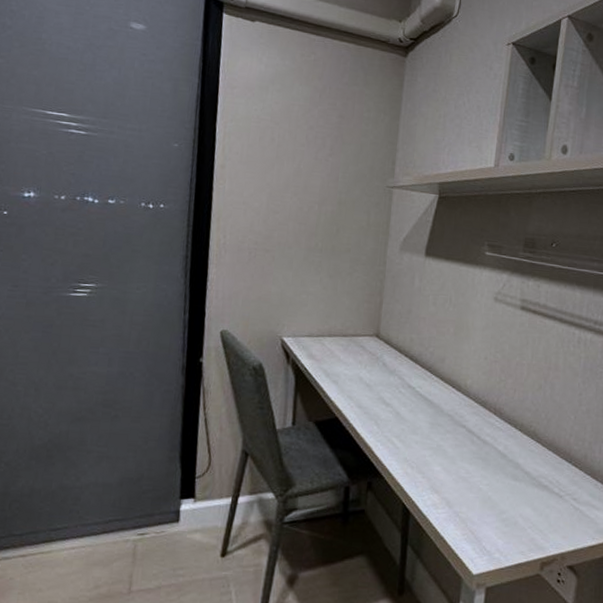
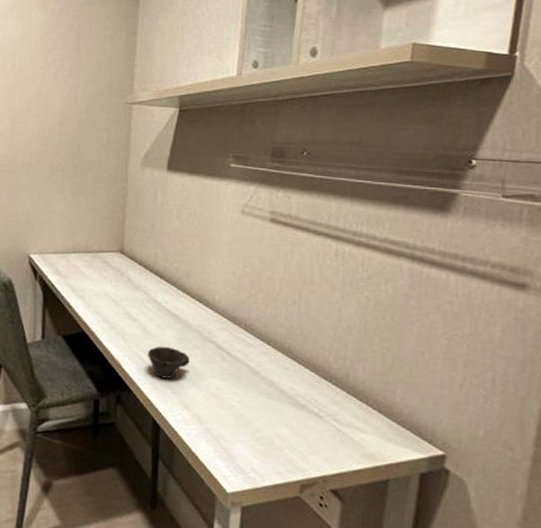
cup: none [399,431,441,464] -> present [147,346,190,379]

